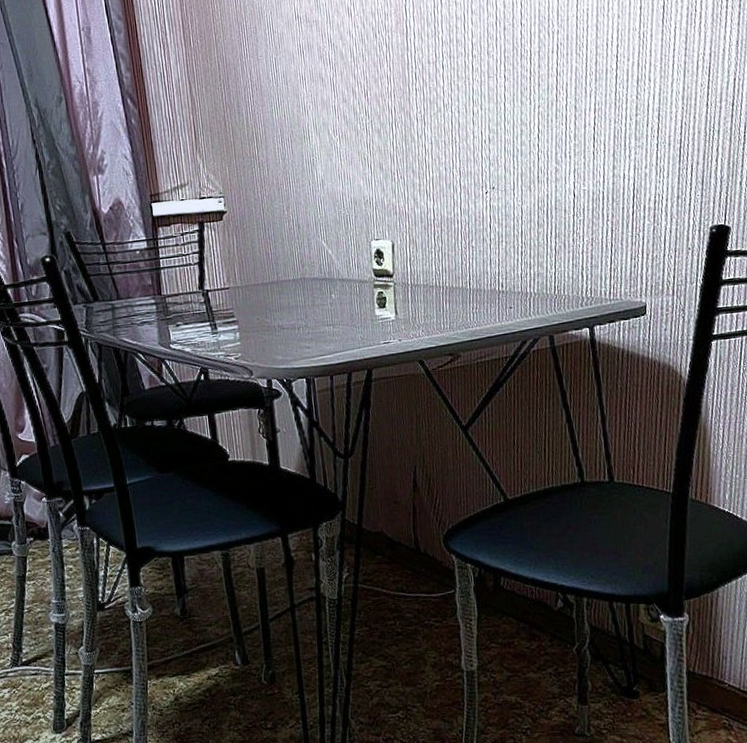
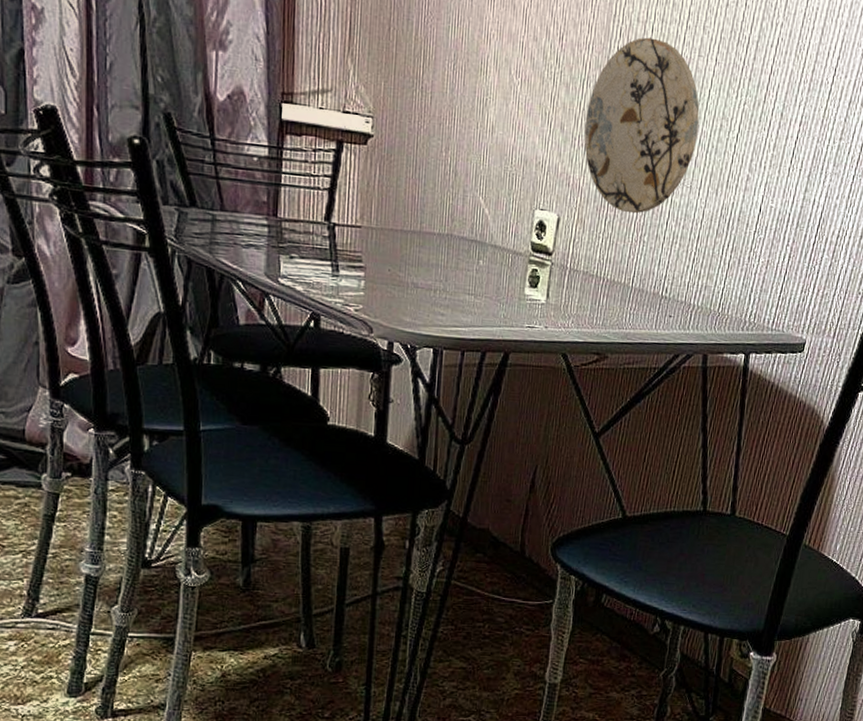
decorative plate: none [399,73,502,225] -> present [584,37,700,214]

